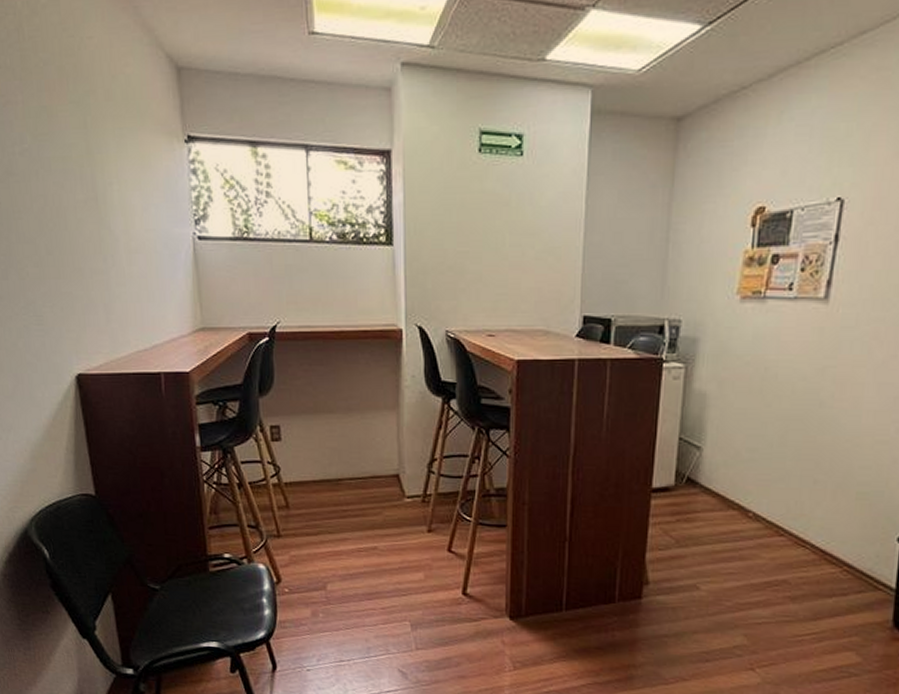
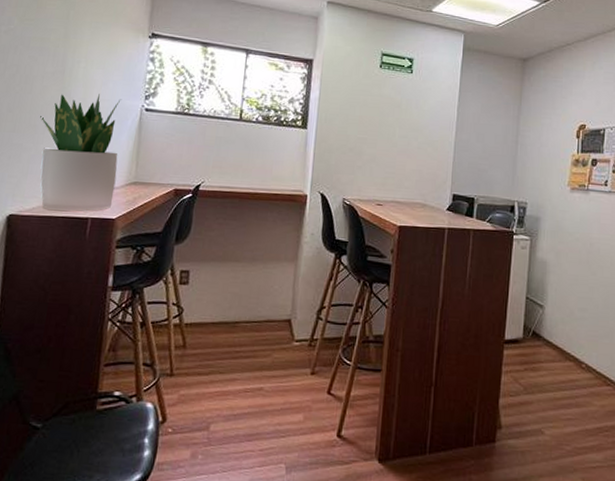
planter: none [83,223,183,367] -> present [40,94,121,213]

